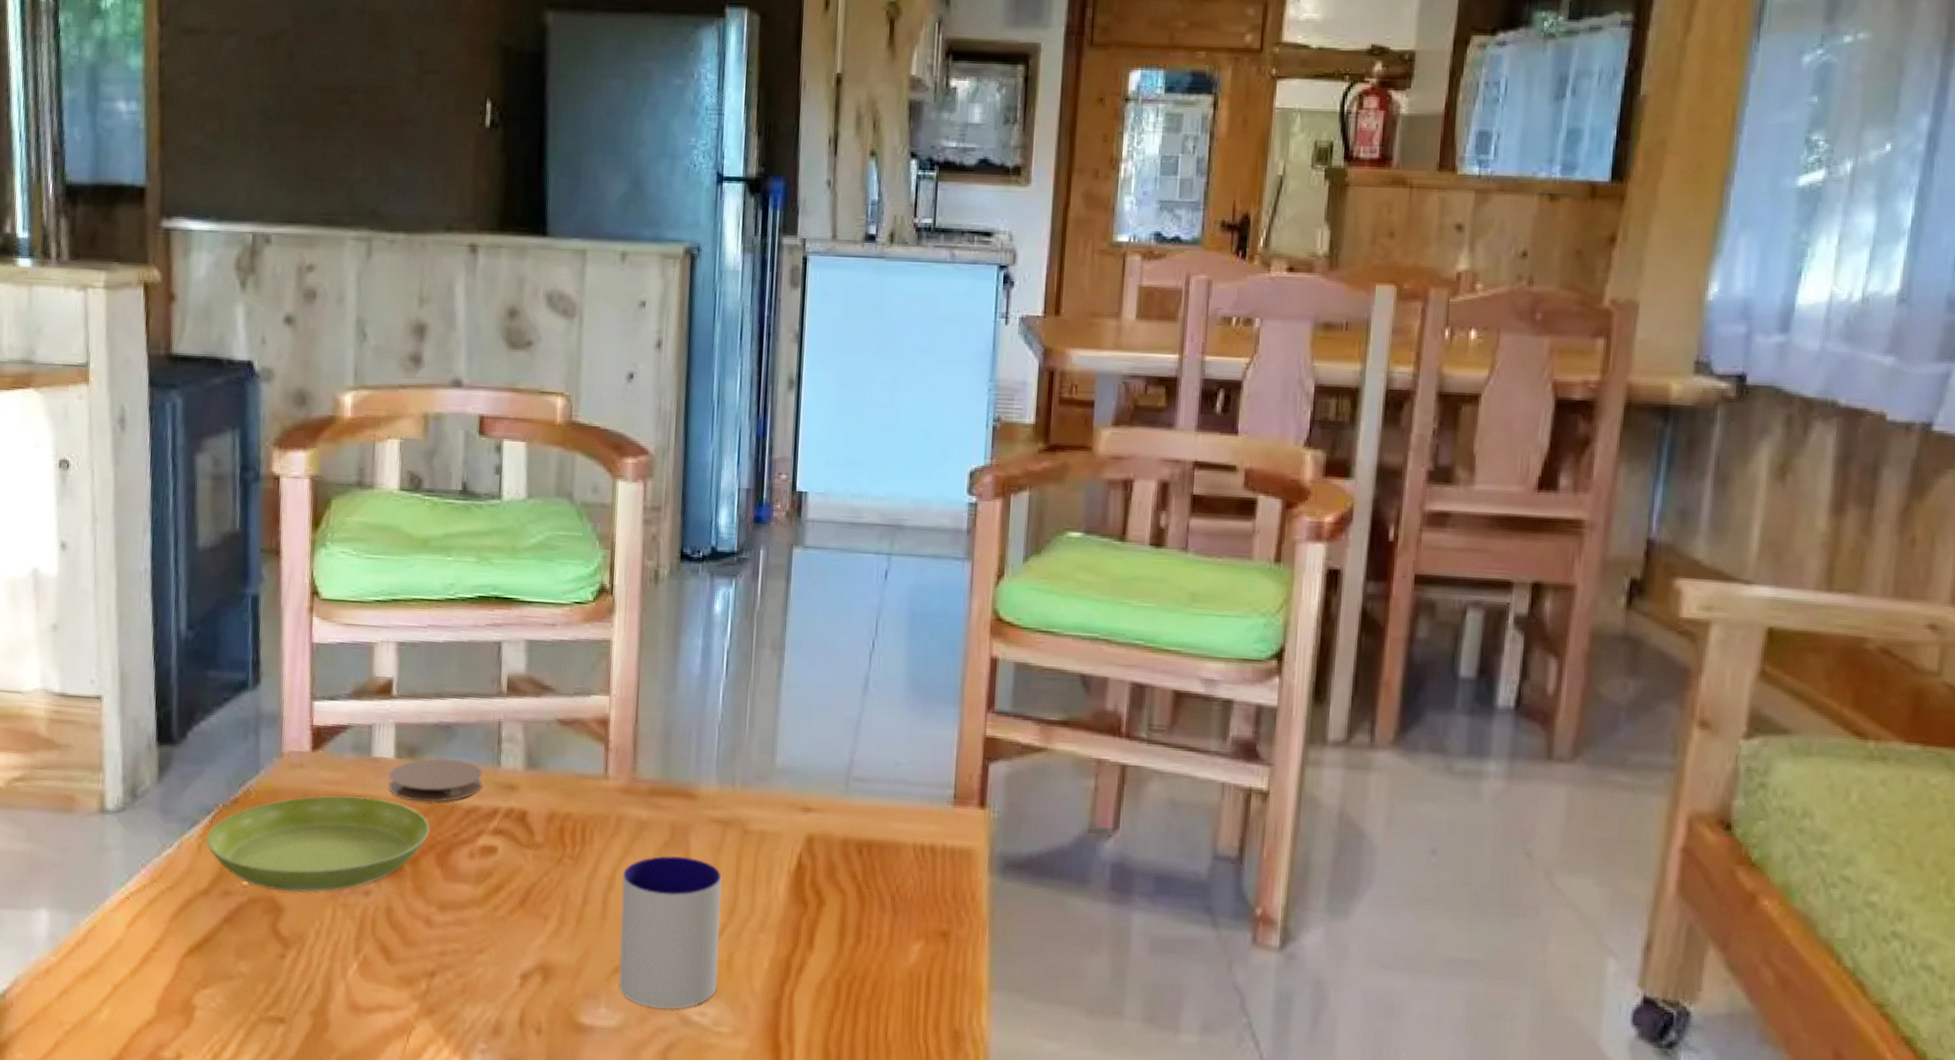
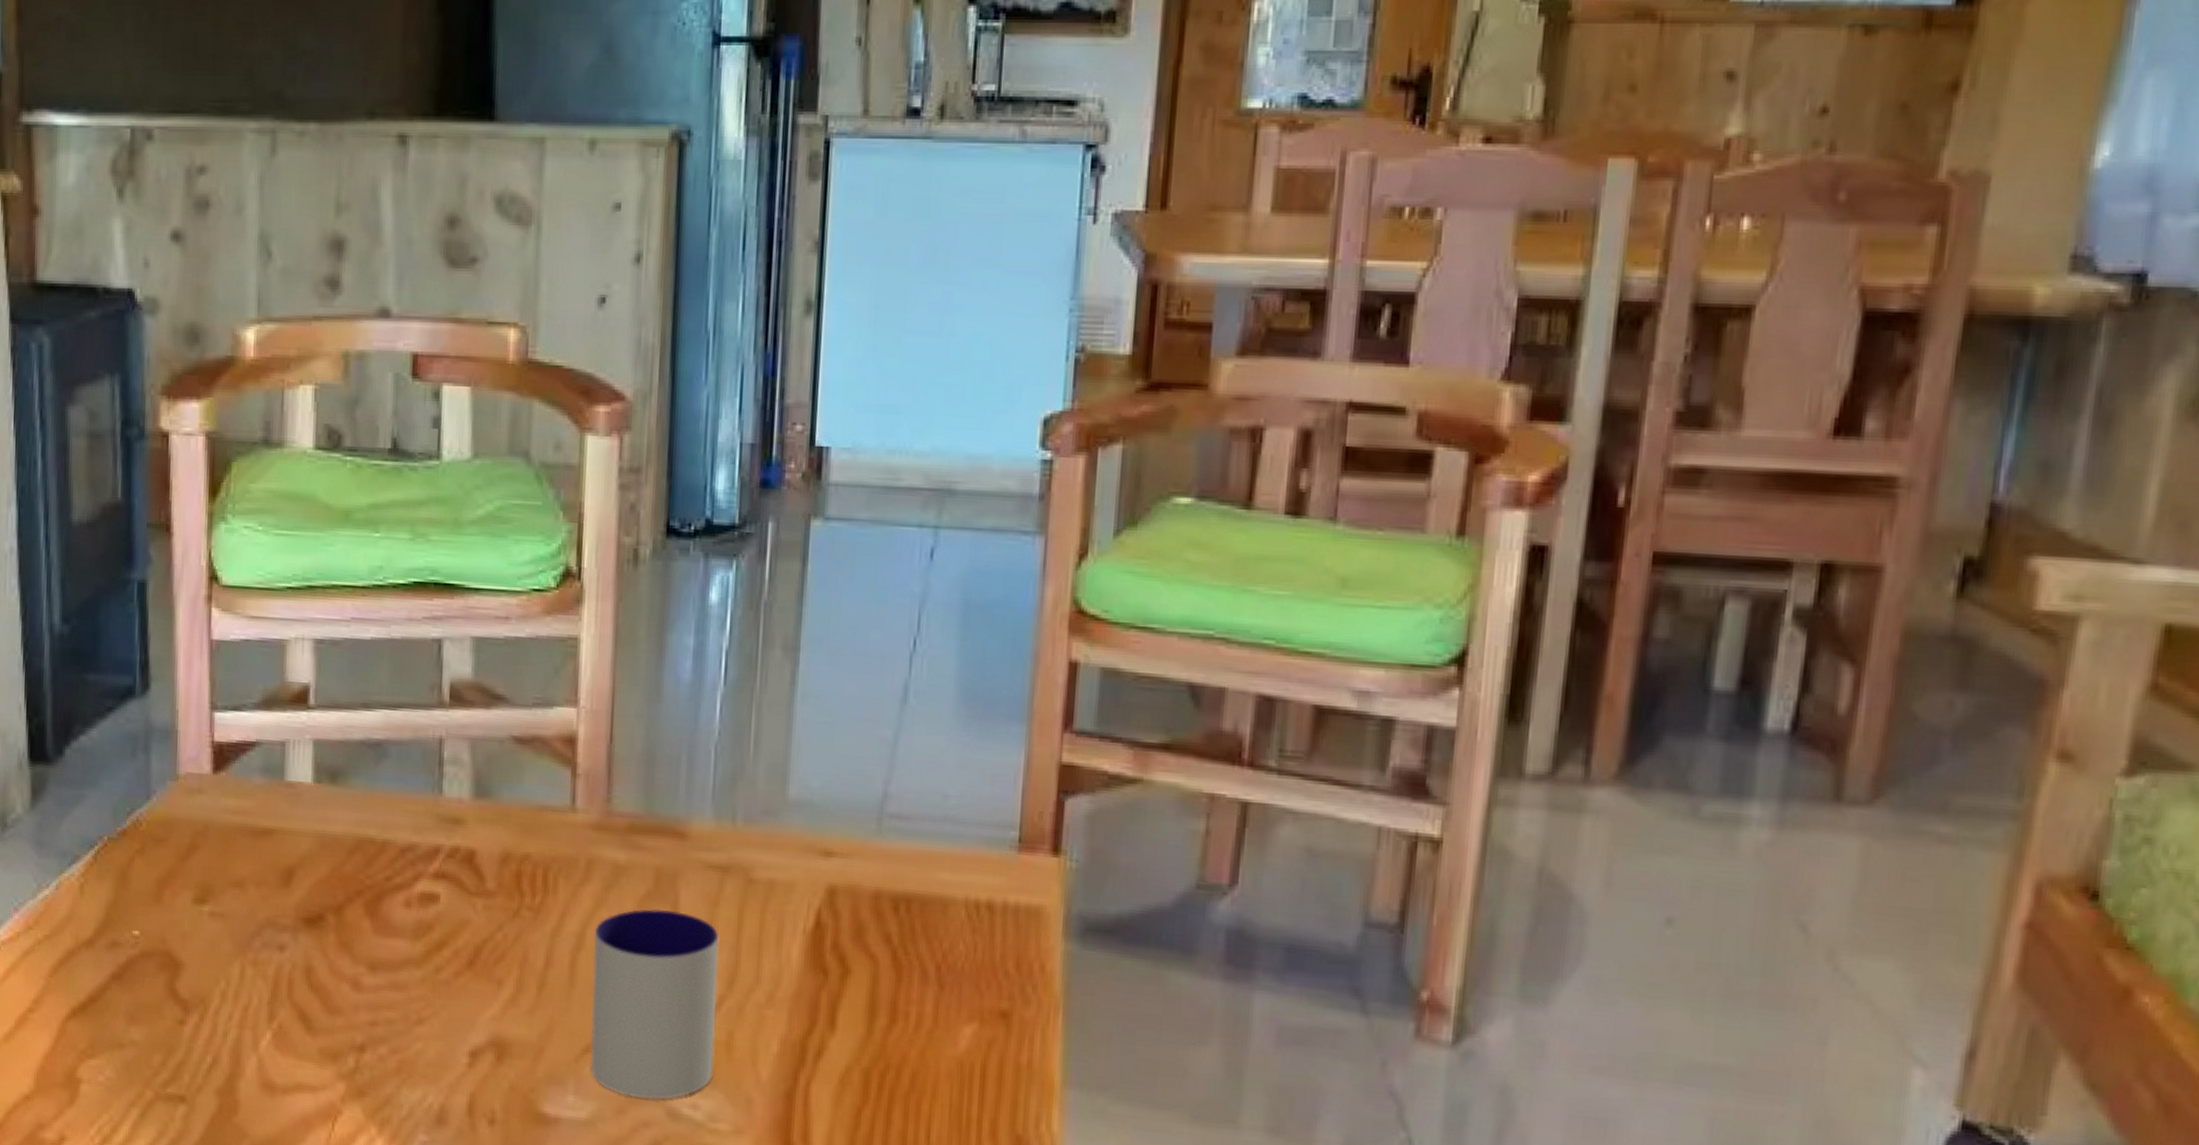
saucer: present [206,795,431,893] -> none [89,827,358,946]
coaster: present [389,758,483,803] -> none [306,784,421,839]

